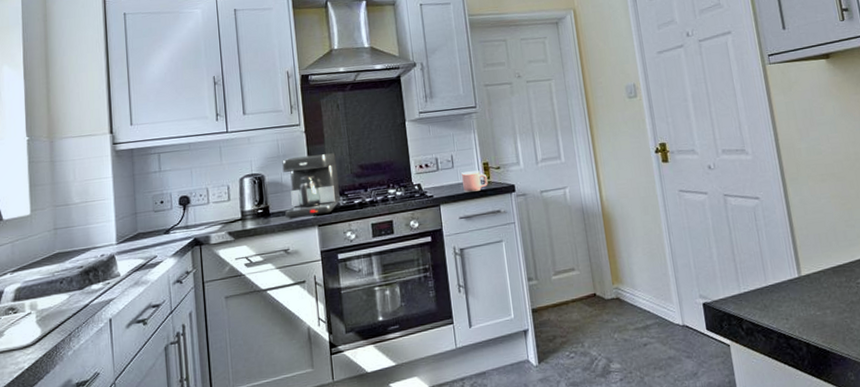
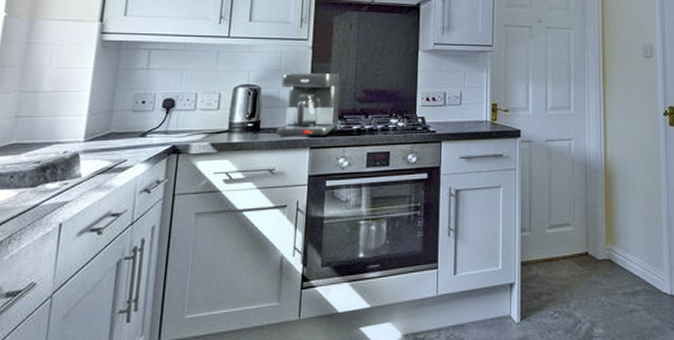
mug: present [462,170,488,193] -> none [468,111,494,133]

